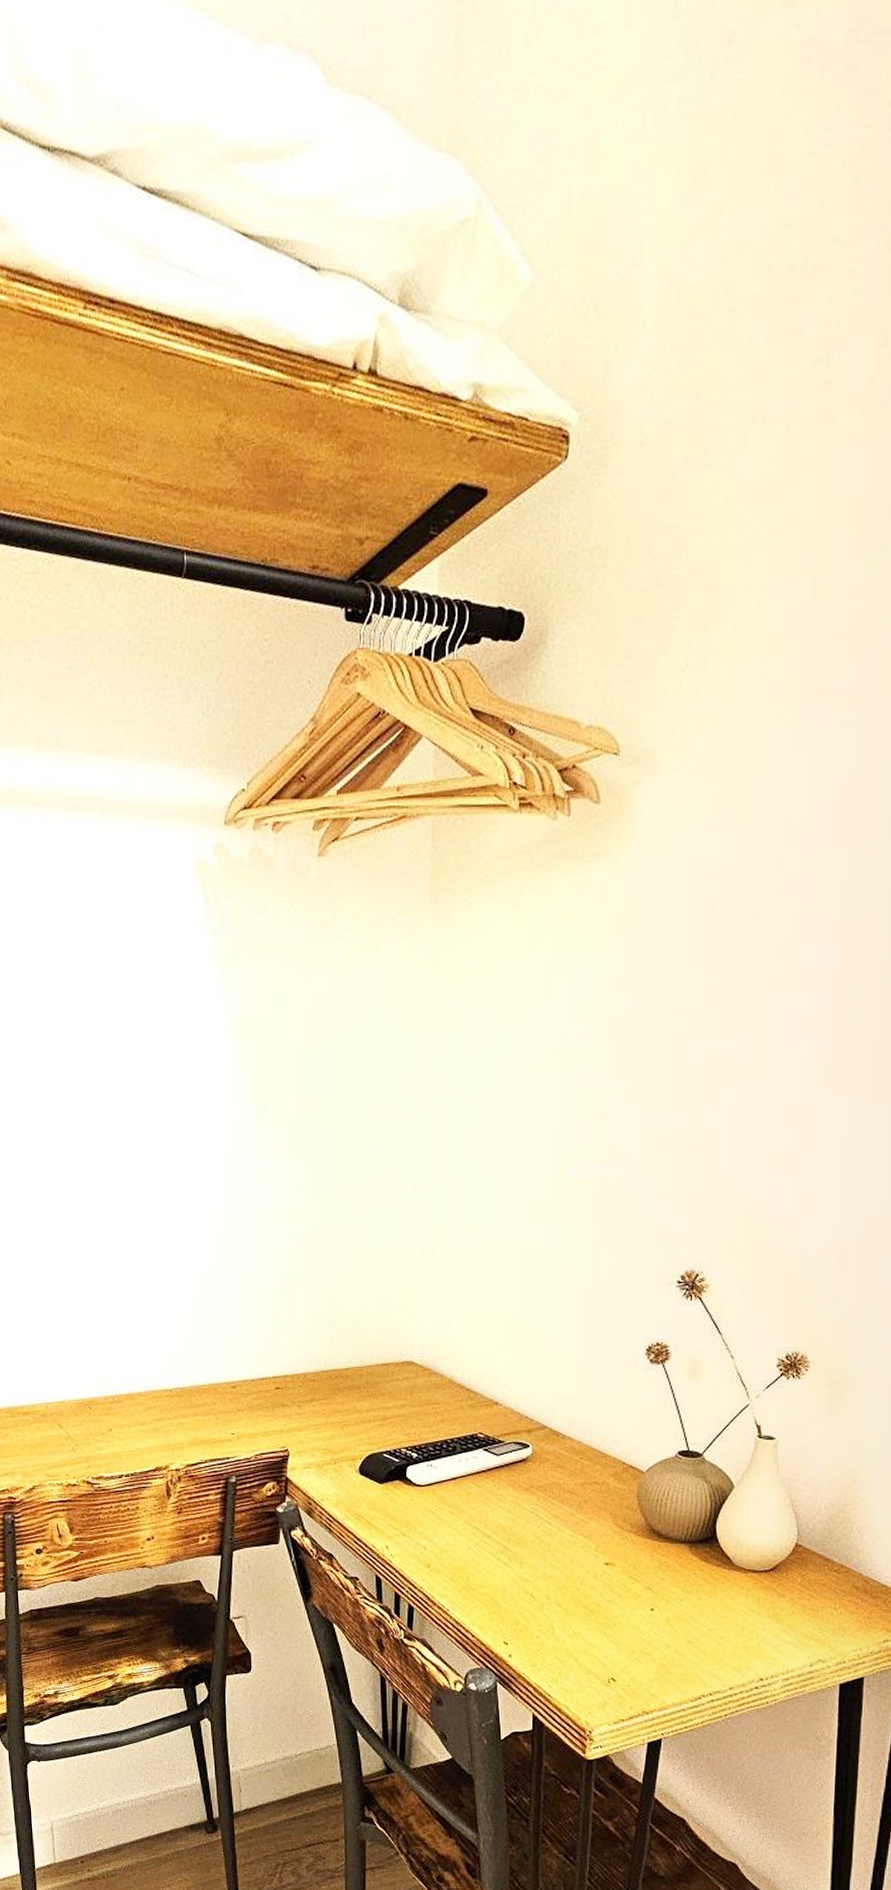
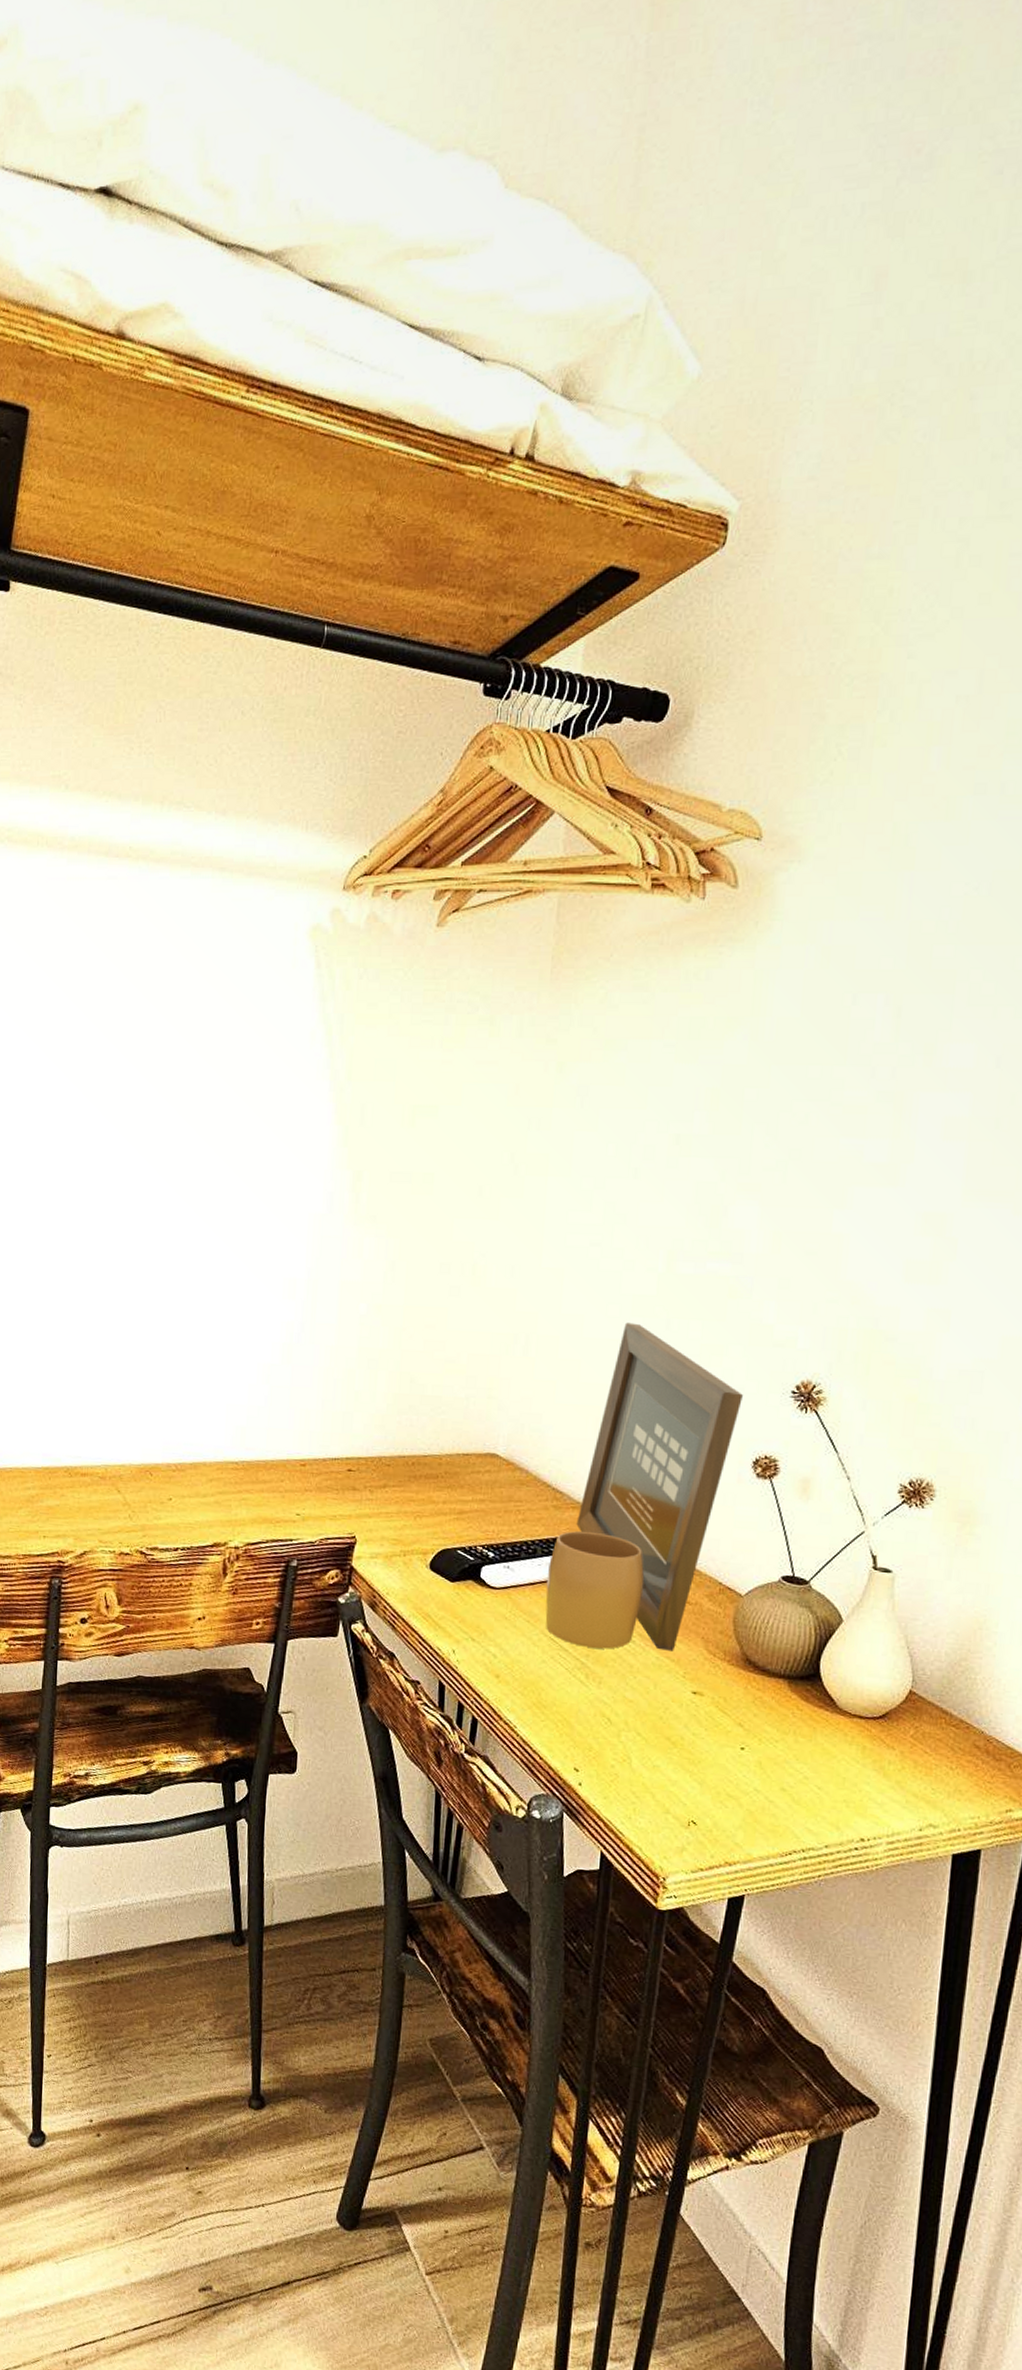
mug: none [467,1426,556,1532] -> present [545,1531,644,1649]
picture frame: none [490,1228,633,1528] -> present [576,1322,743,1651]

